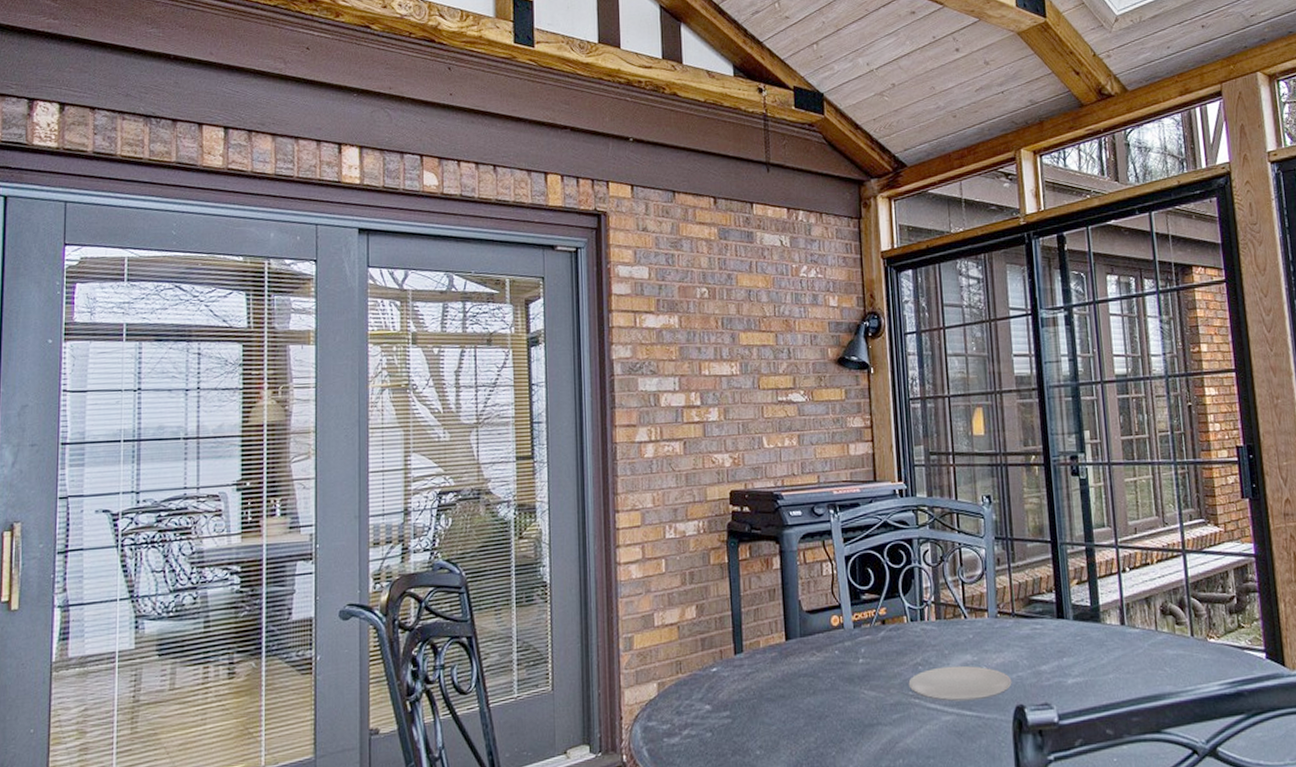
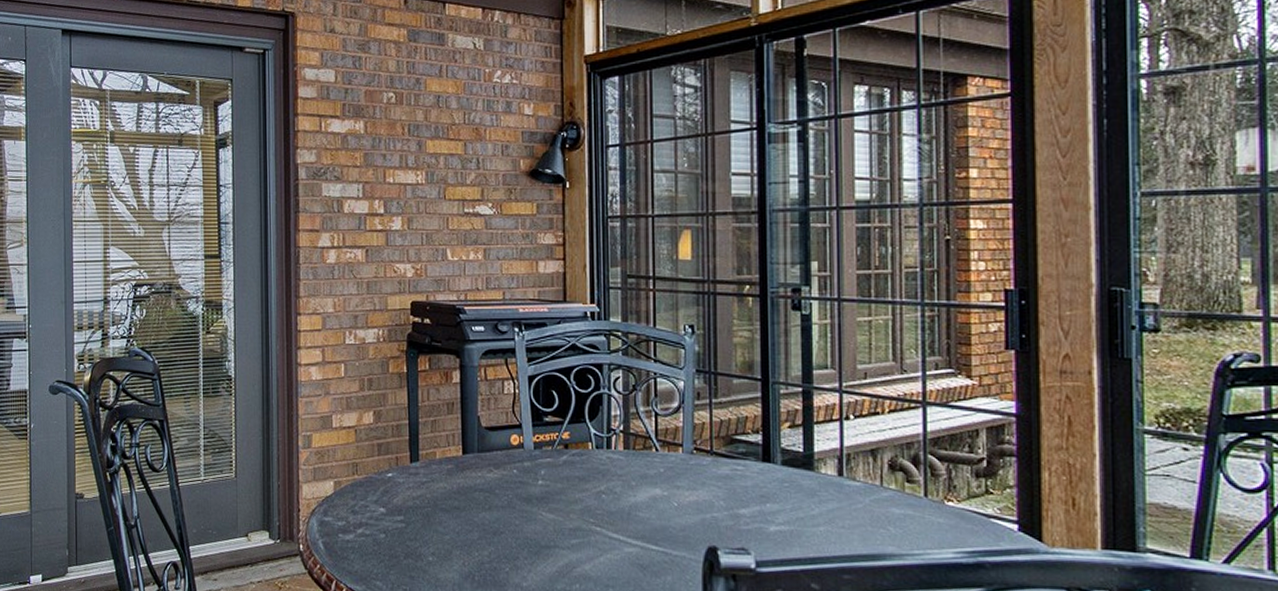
plate: present [908,665,1012,702] -> none [590,498,705,536]

